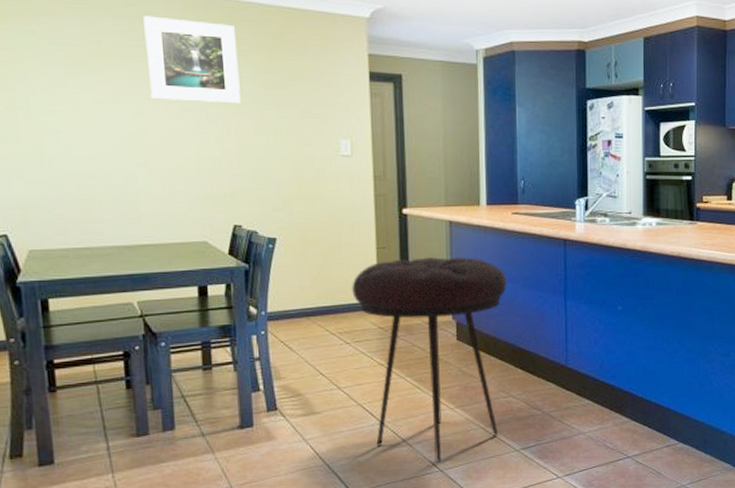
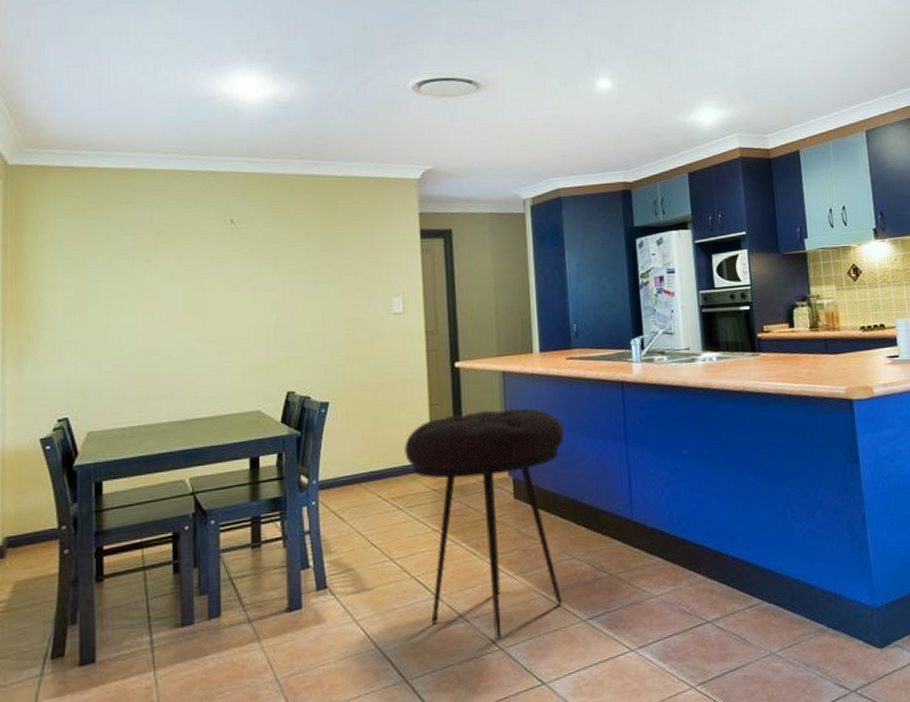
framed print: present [143,15,241,104] -> none [209,195,297,274]

